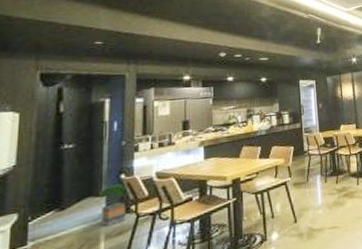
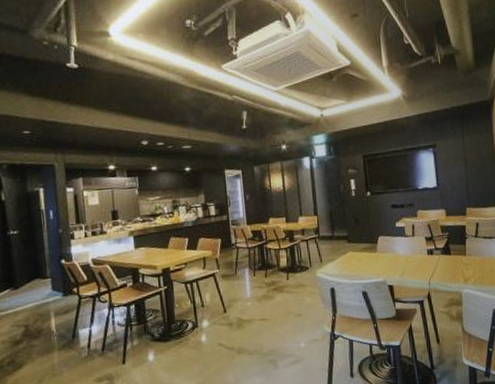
potted tree: present [99,183,131,227] -> none [44,268,72,306]

